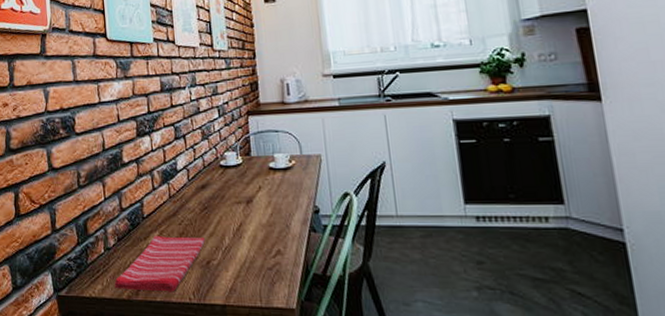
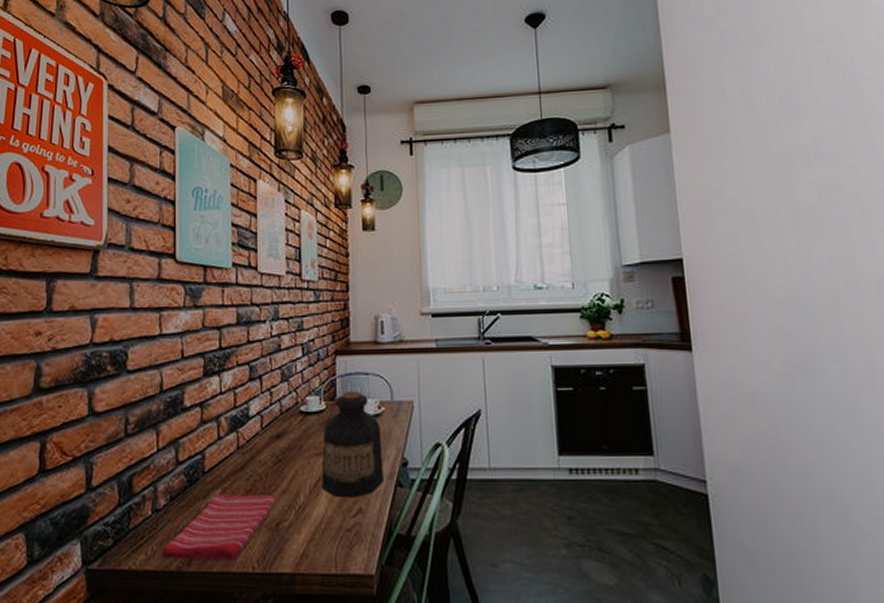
bottle: none [242,147,298,241] -> present [322,391,383,498]

